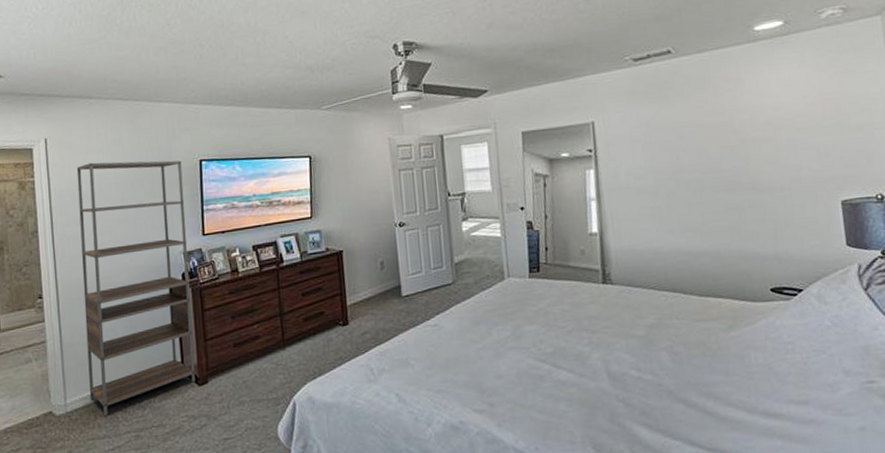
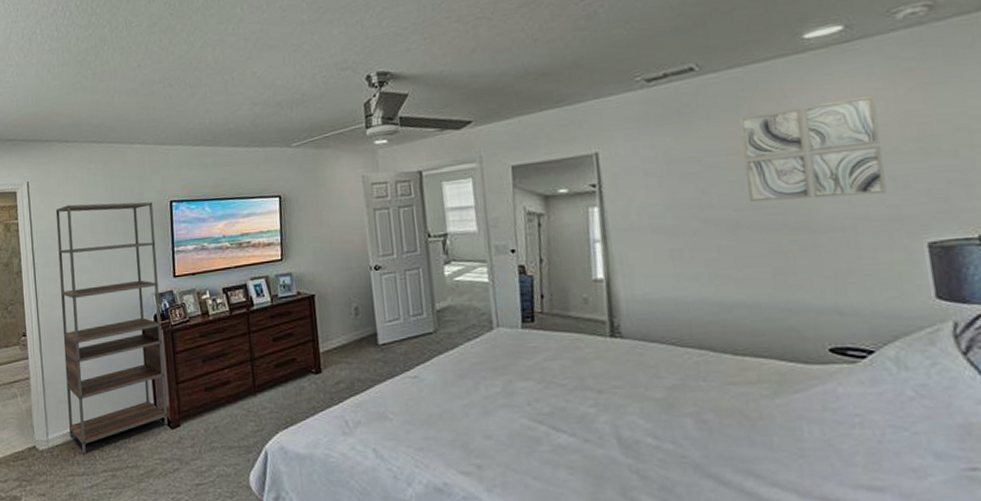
wall art: none [706,80,813,167] -> present [740,96,887,203]

